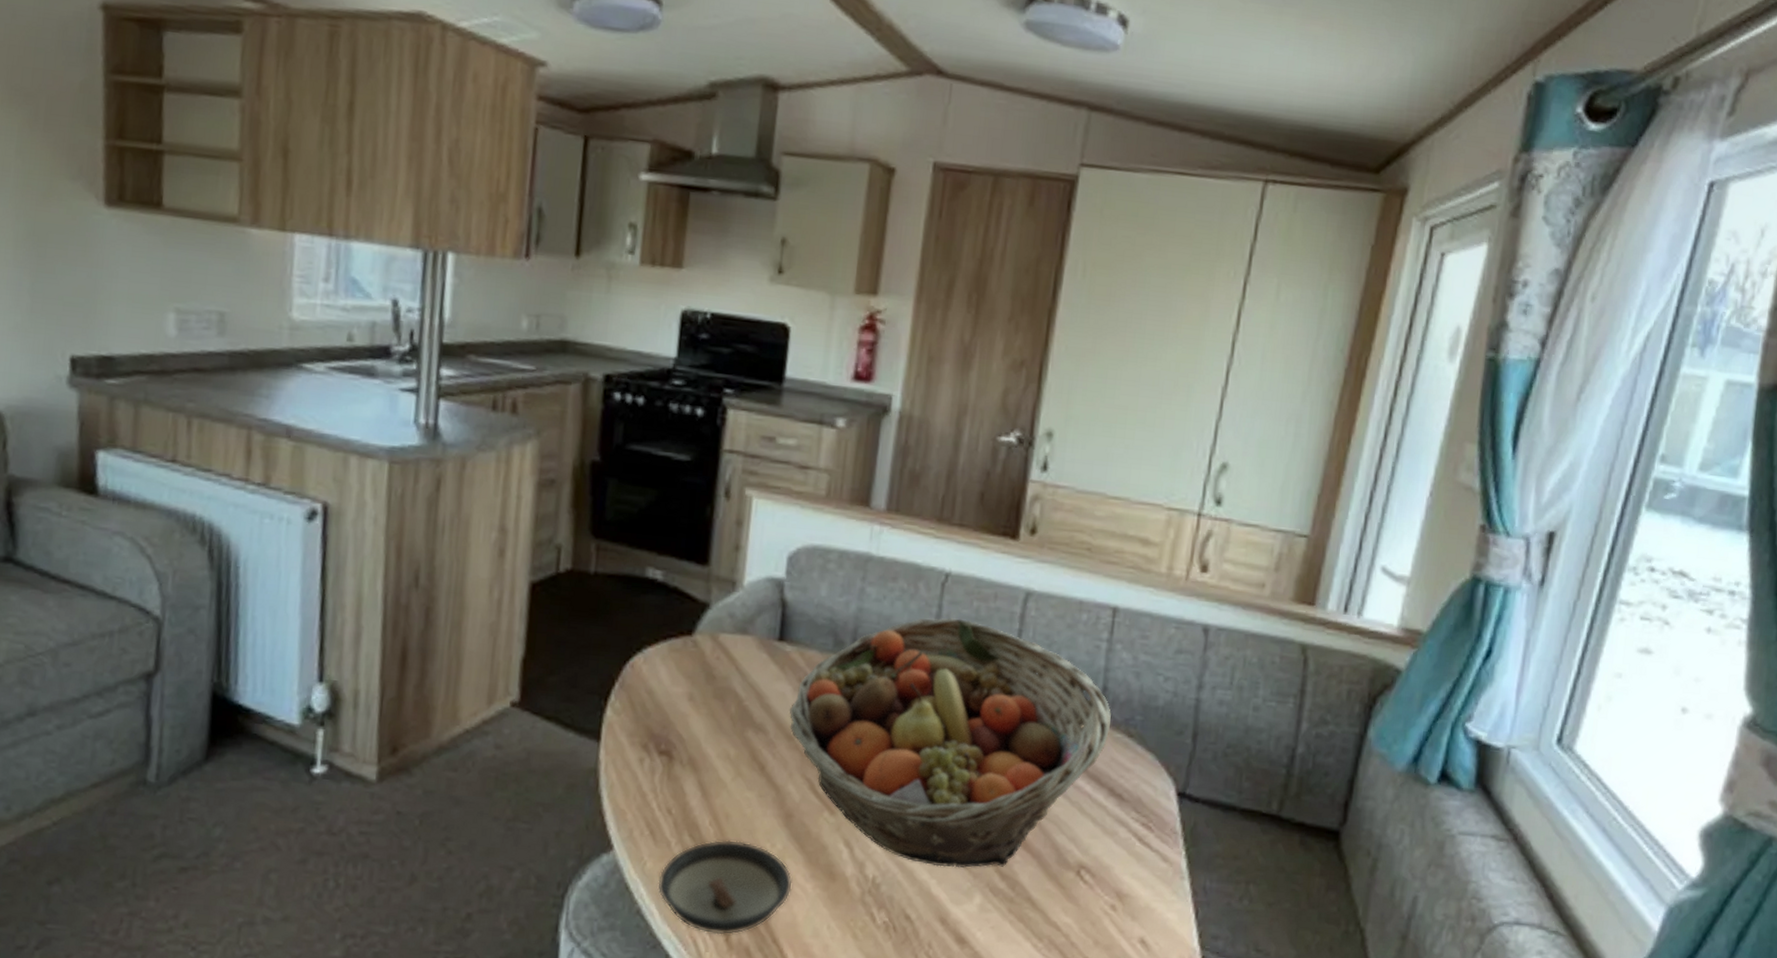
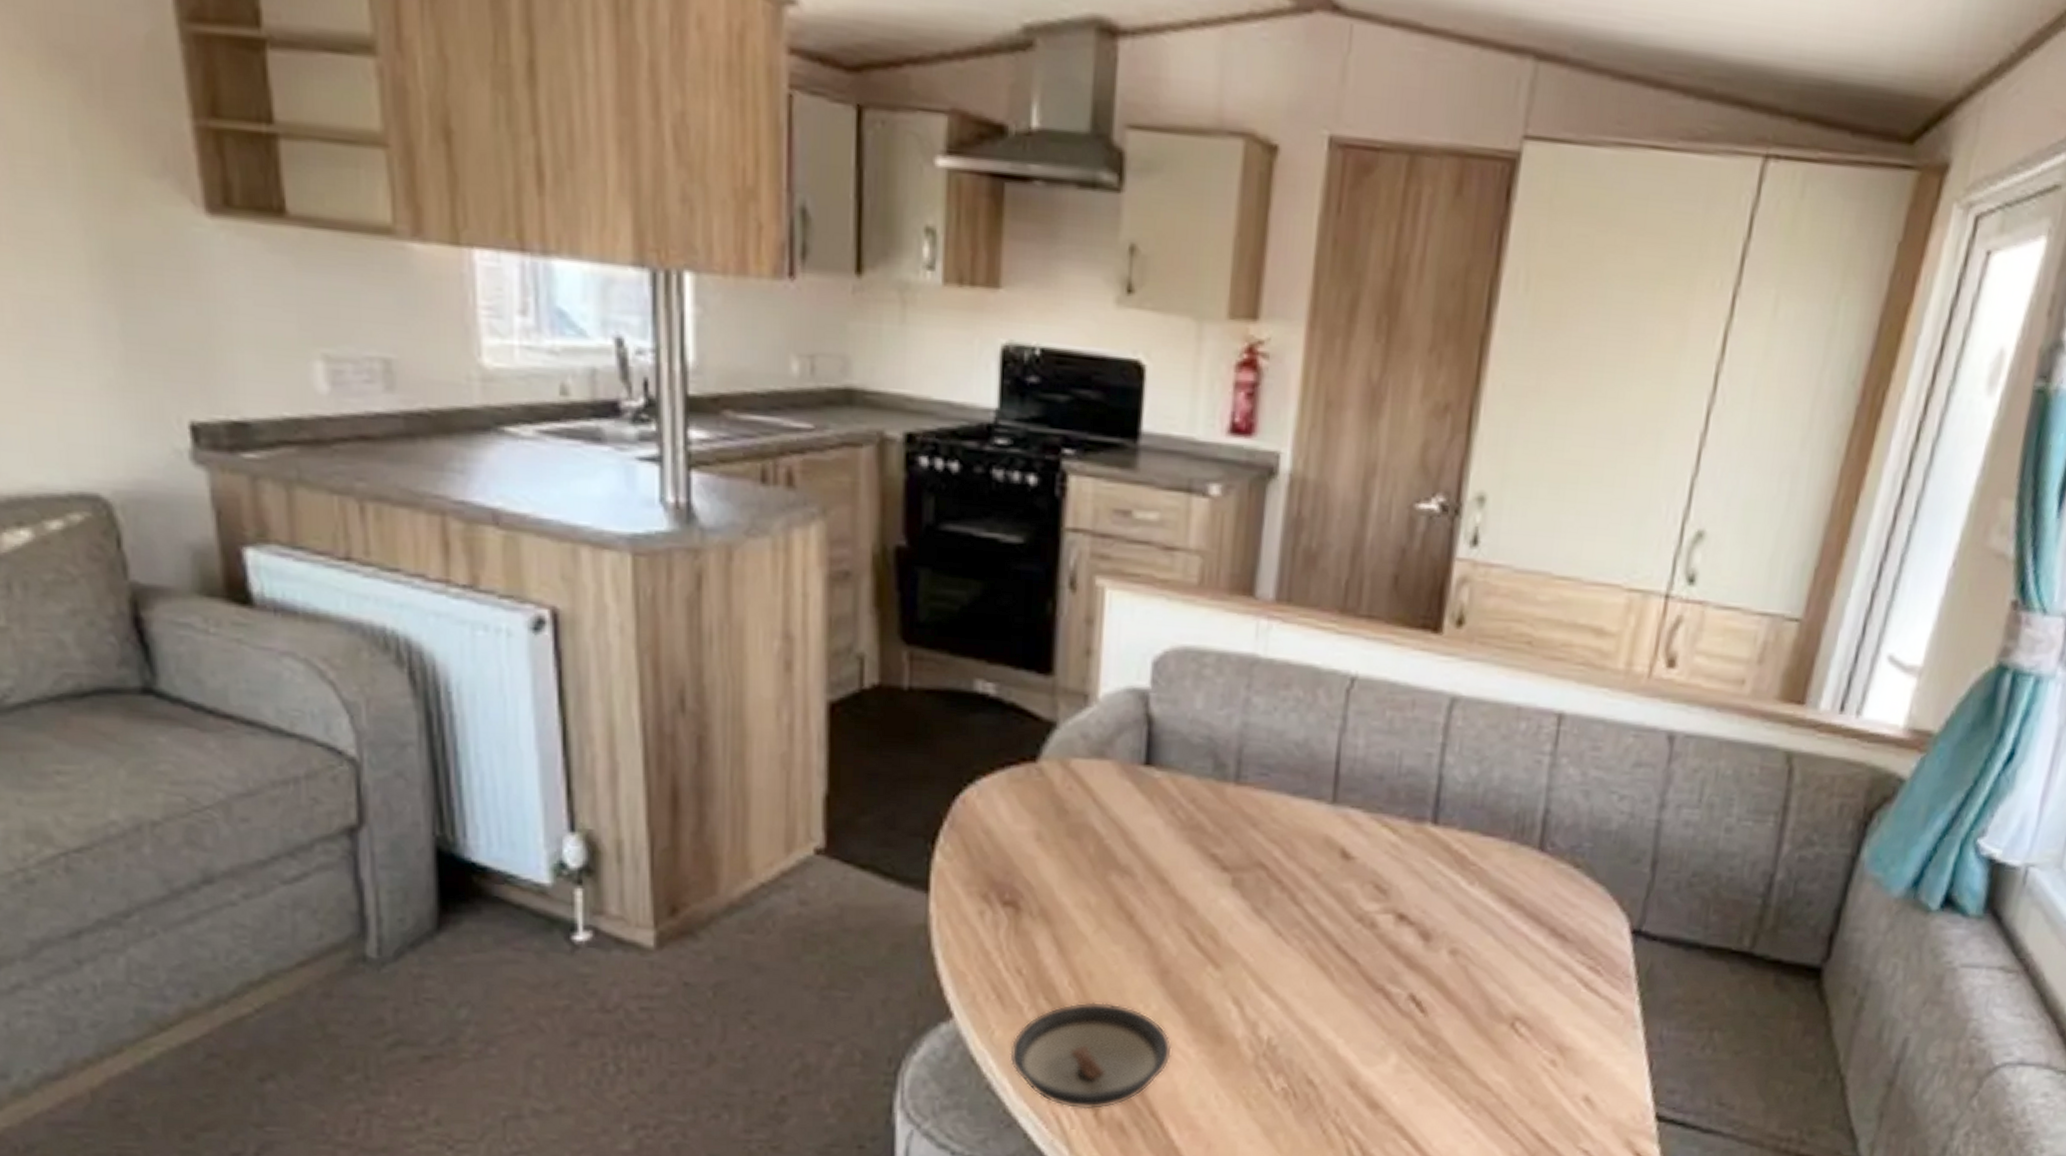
fruit basket: present [789,618,1112,868] -> none [1160,731,1555,1024]

